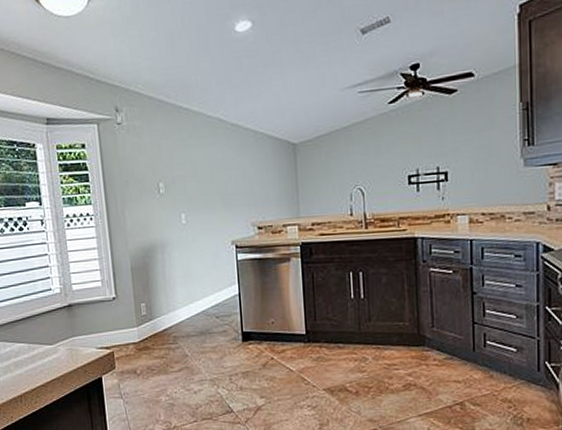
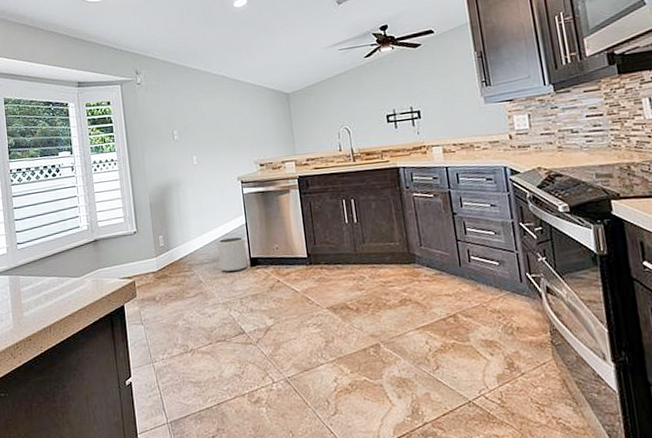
plant pot: none [206,309,239,346] -> present [217,237,248,272]

